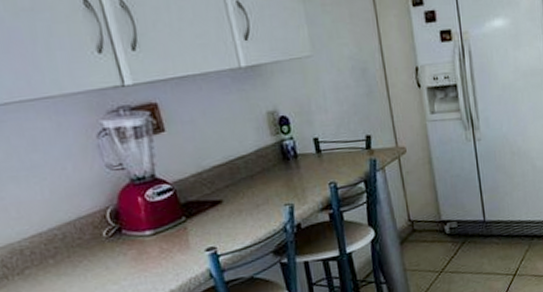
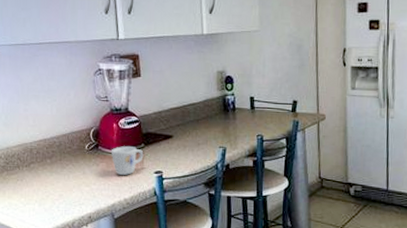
mug: none [140,222,188,262] -> present [111,146,144,175]

